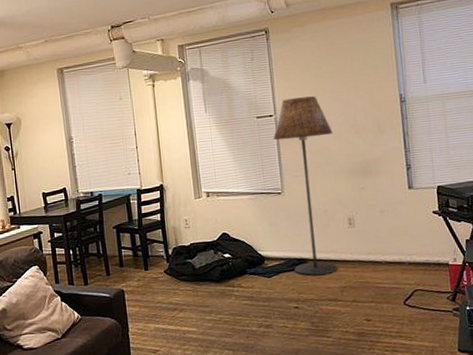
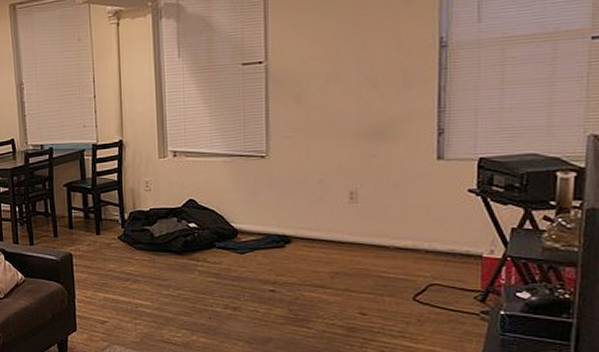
floor lamp: present [273,96,337,276] -> none [261,38,341,257]

